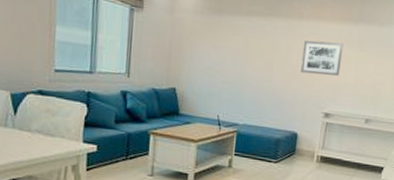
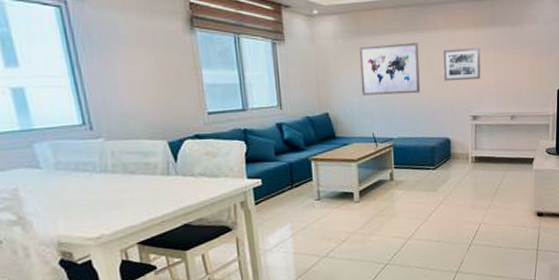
wall art: none [213,25,280,82] -> present [359,43,421,95]

